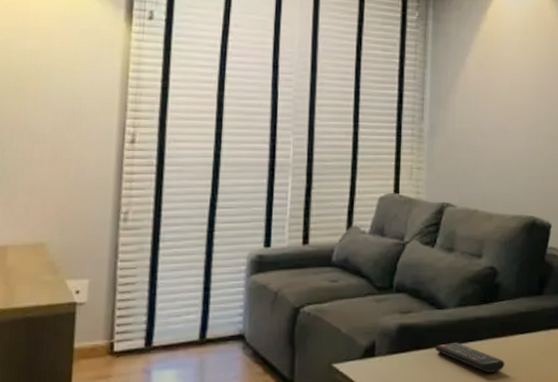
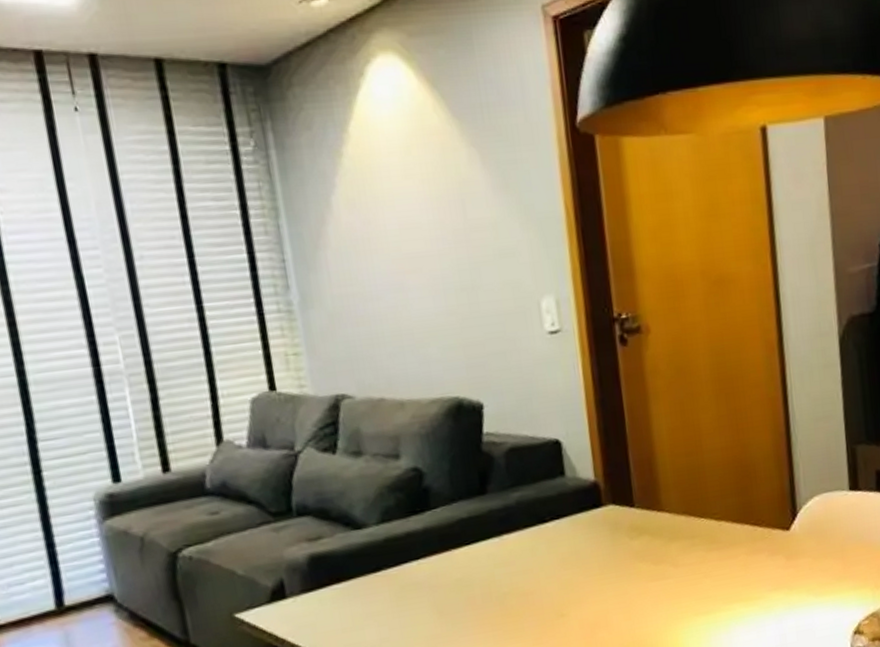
remote control: present [434,342,505,374] -> none [359,566,453,598]

